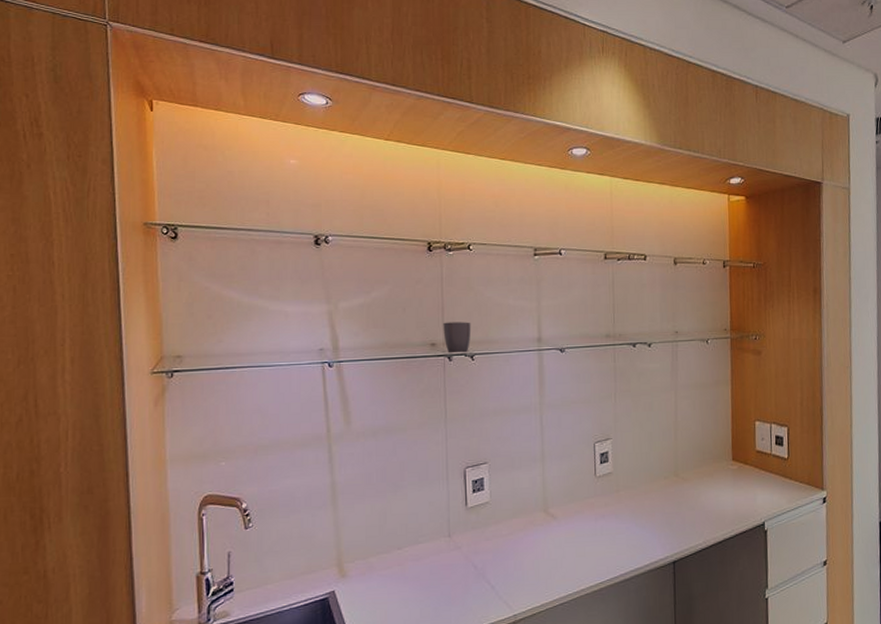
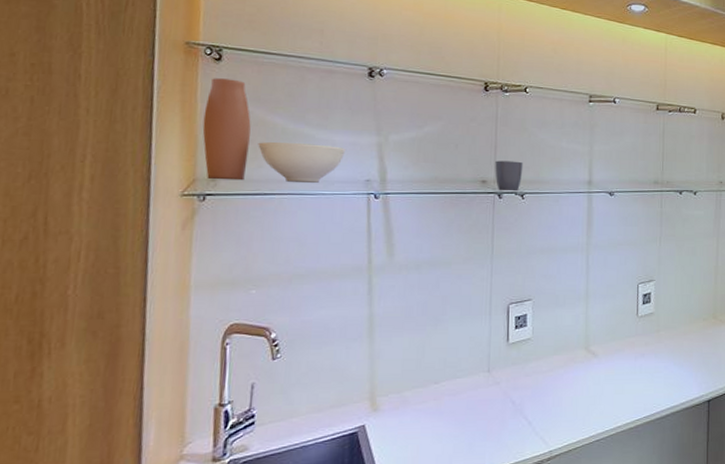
vase: none [165,256,209,357] -> present [202,78,251,181]
bowl: none [217,316,298,356] -> present [258,142,346,184]

